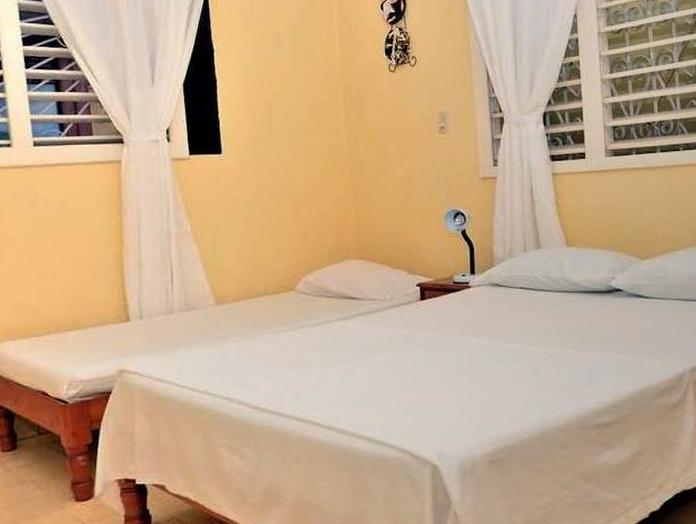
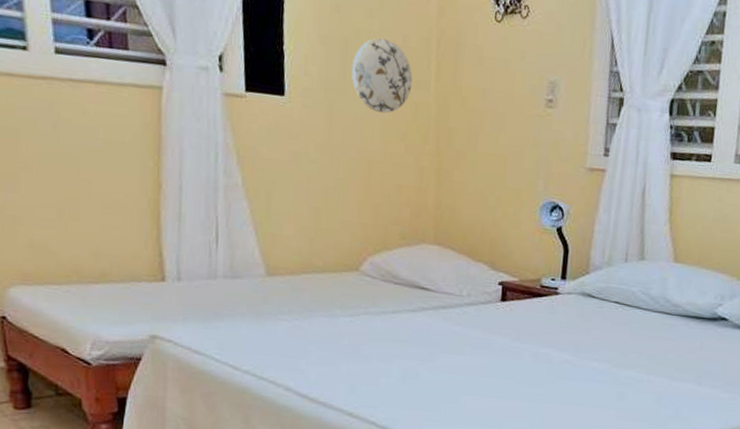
decorative plate: none [276,98,327,157] -> present [352,38,413,114]

